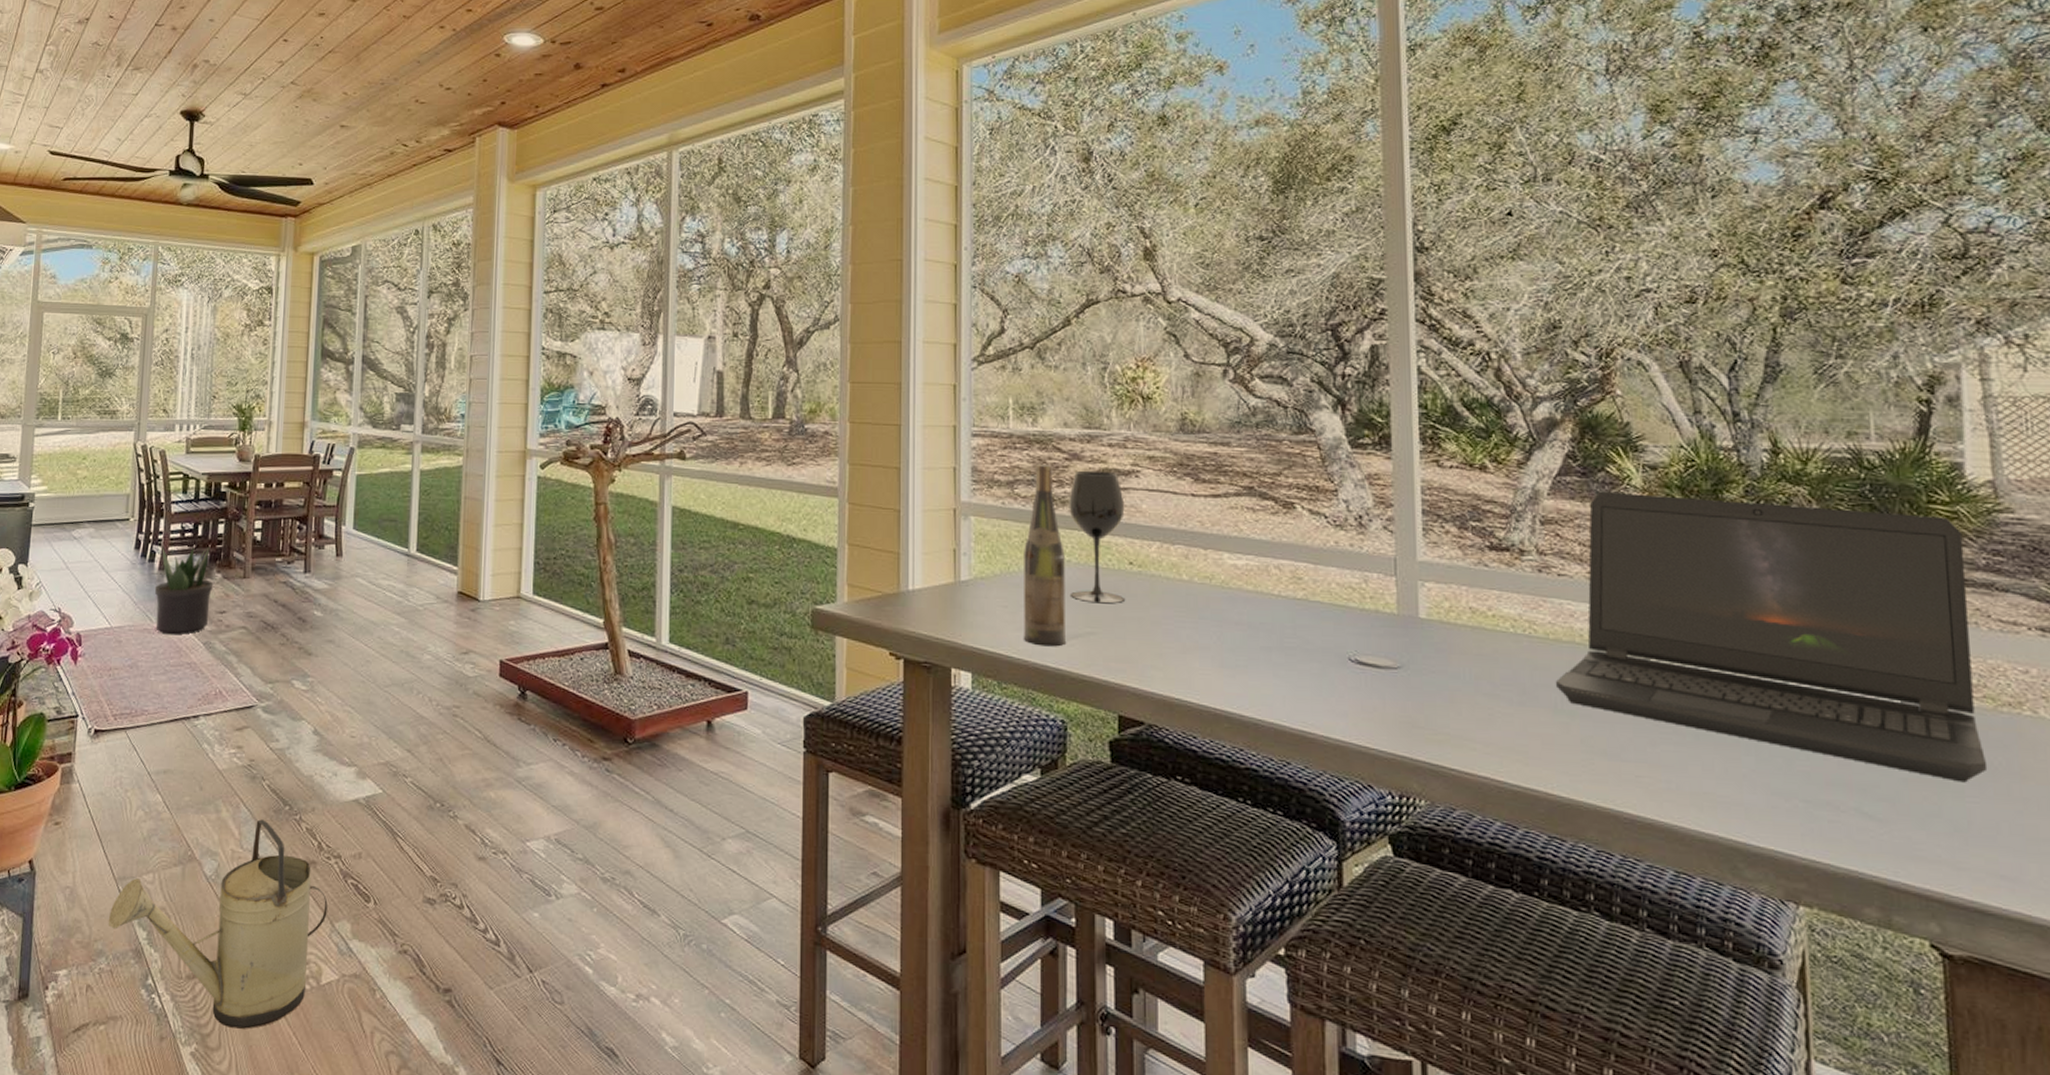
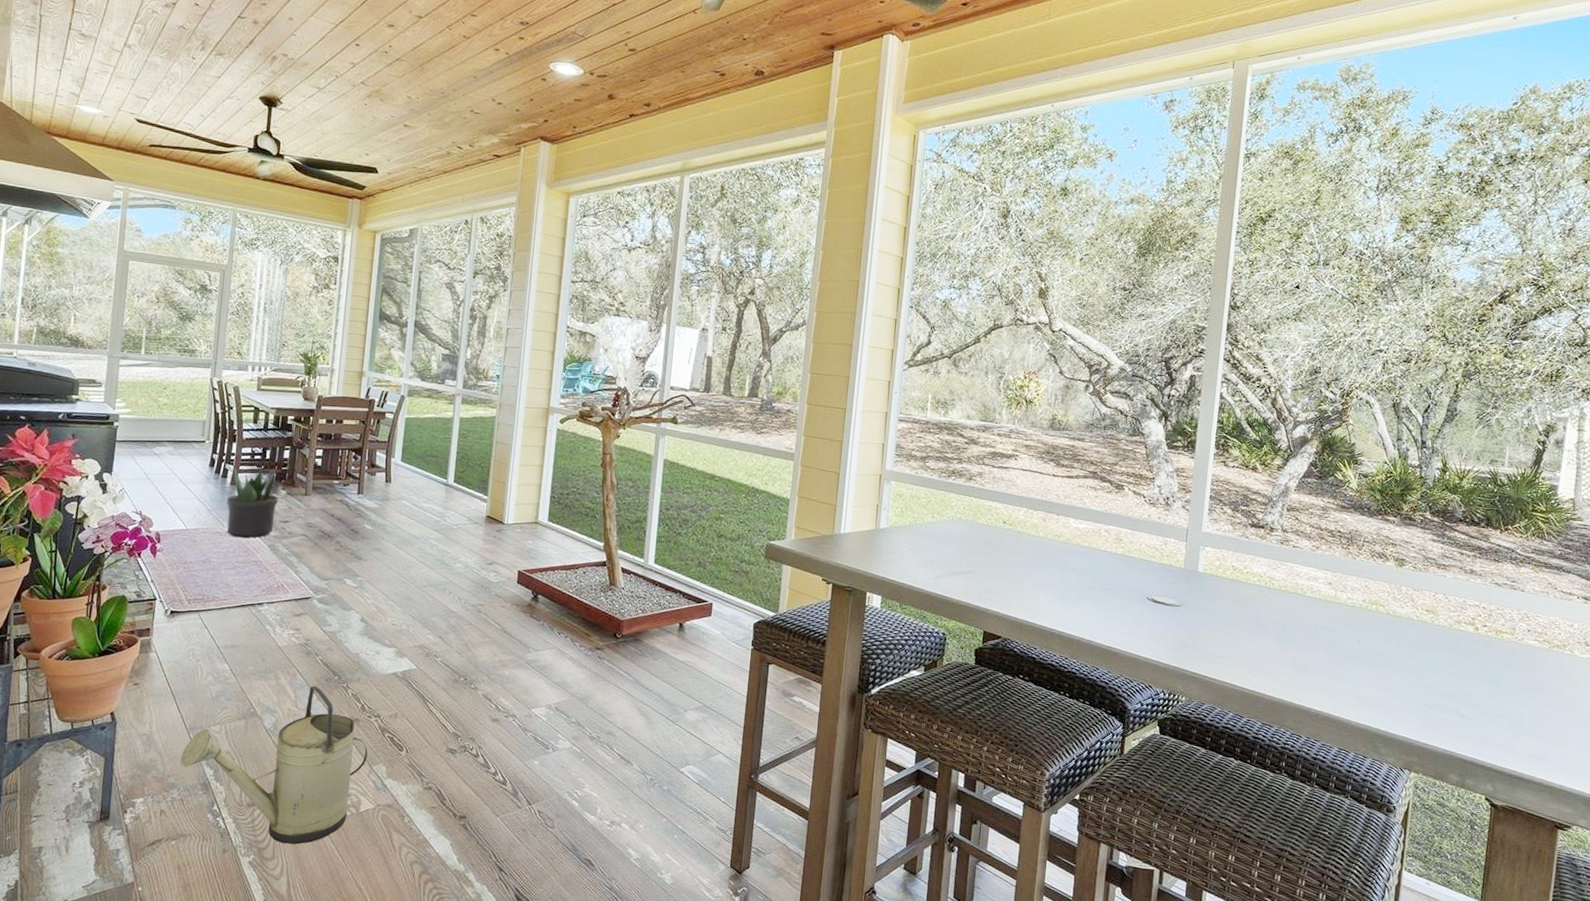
wine bottle: present [1024,465,1065,647] -> none [922,446,958,580]
wineglass: present [1069,470,1125,604] -> none [959,452,1005,551]
laptop computer: present [1555,491,1986,783] -> none [1281,490,1550,696]

